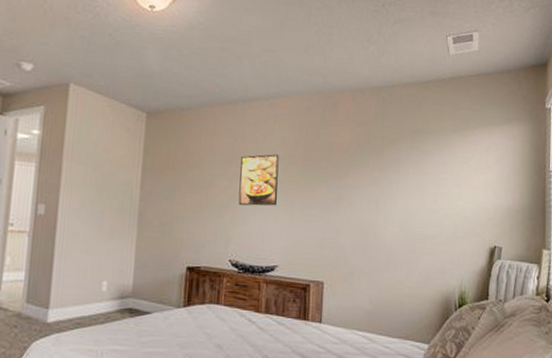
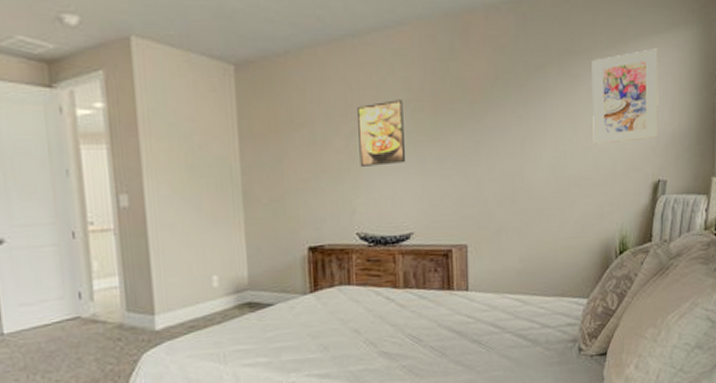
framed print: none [438,137,496,211] -> present [592,48,659,145]

